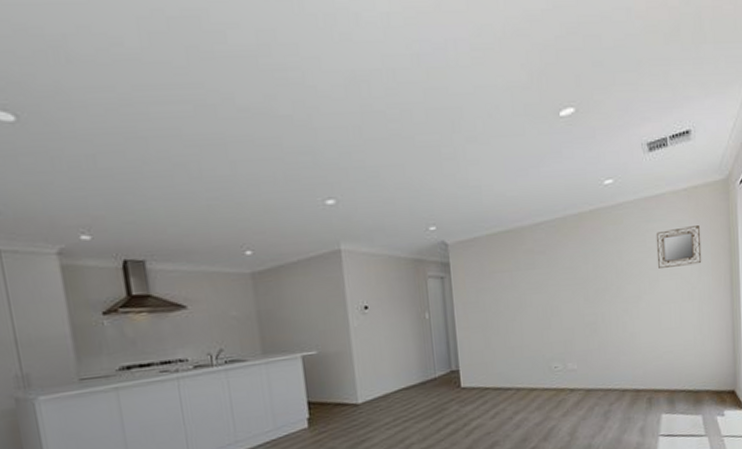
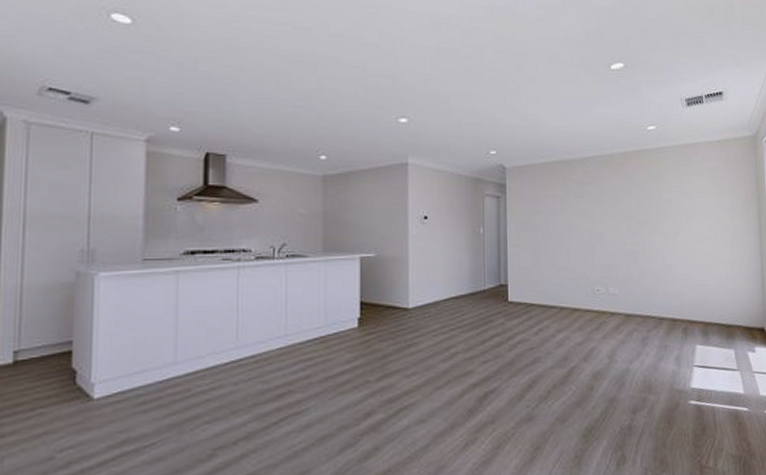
home mirror: present [656,226,702,268] -> none [692,173,733,208]

